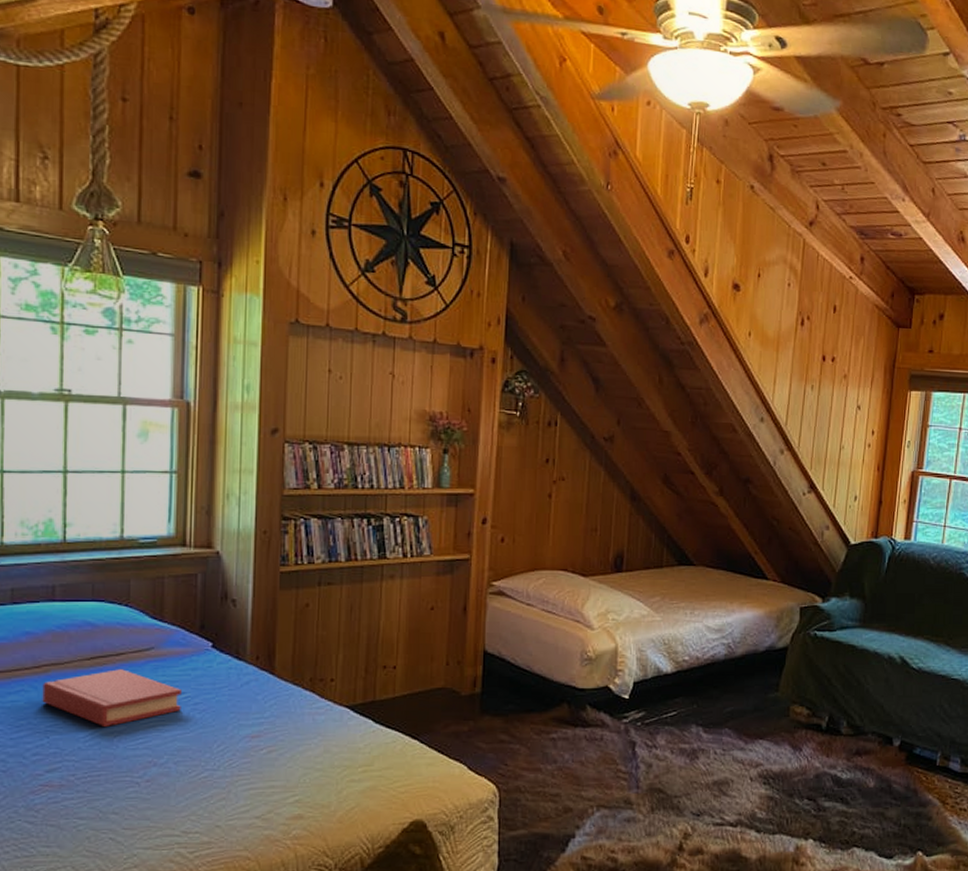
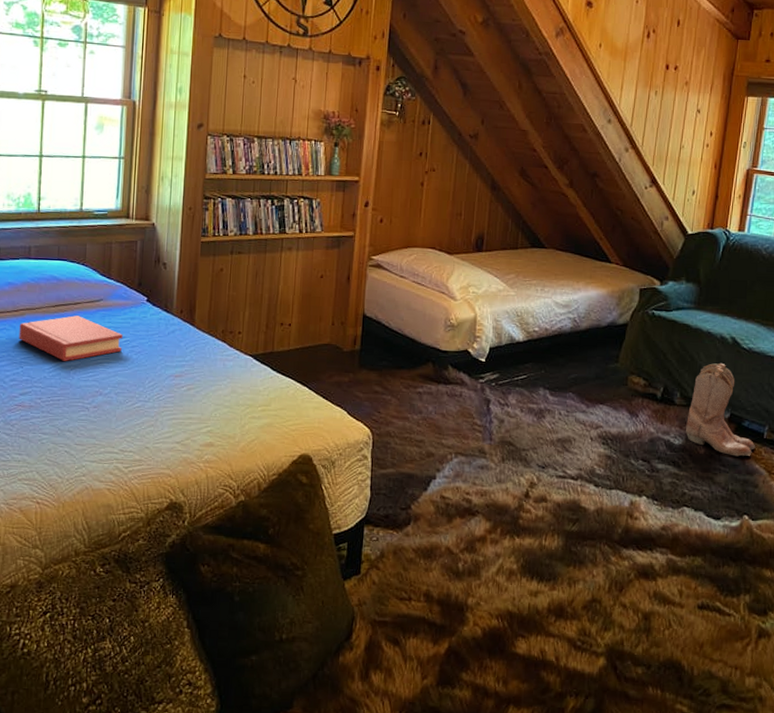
boots: none [854,686,929,788] -> present [686,363,756,457]

